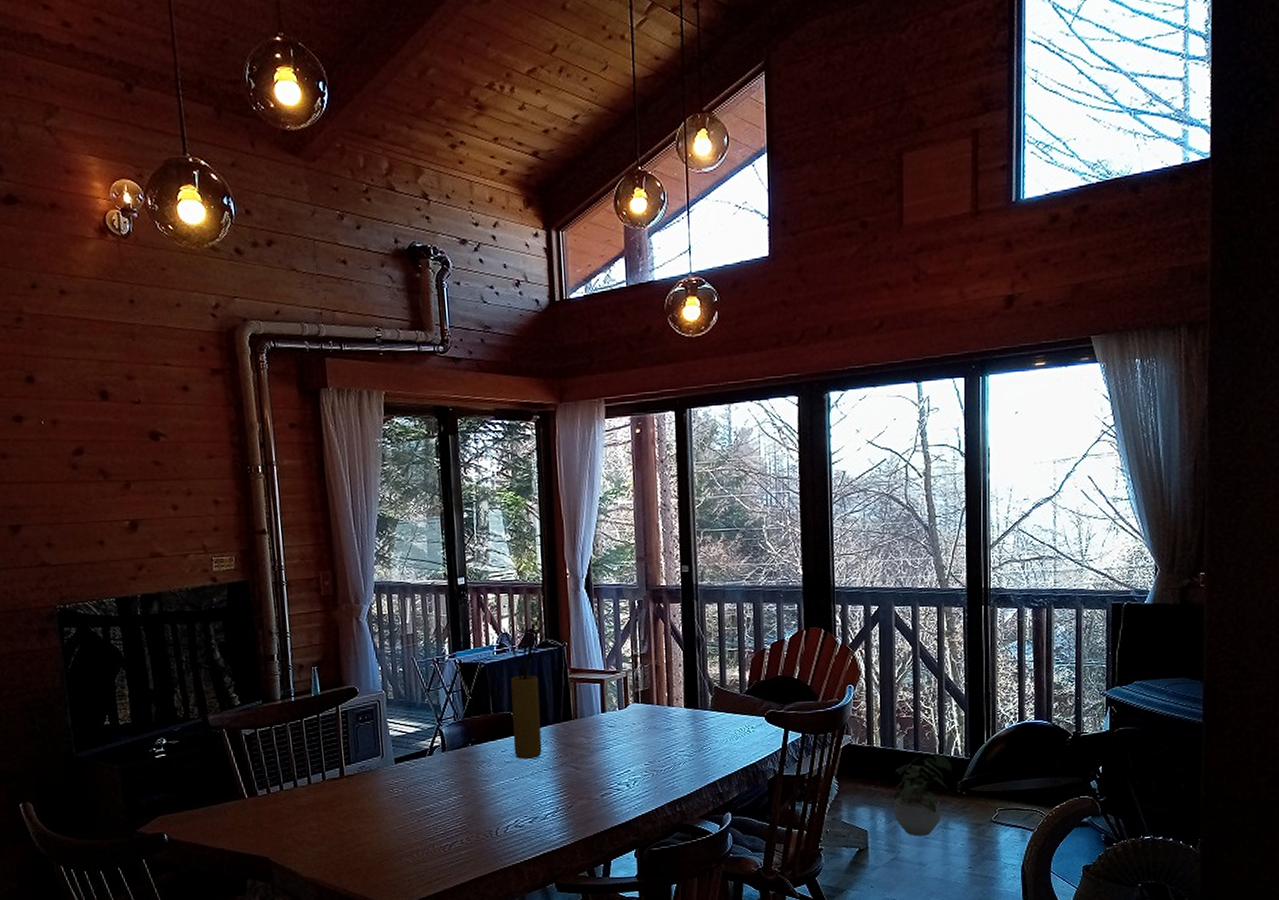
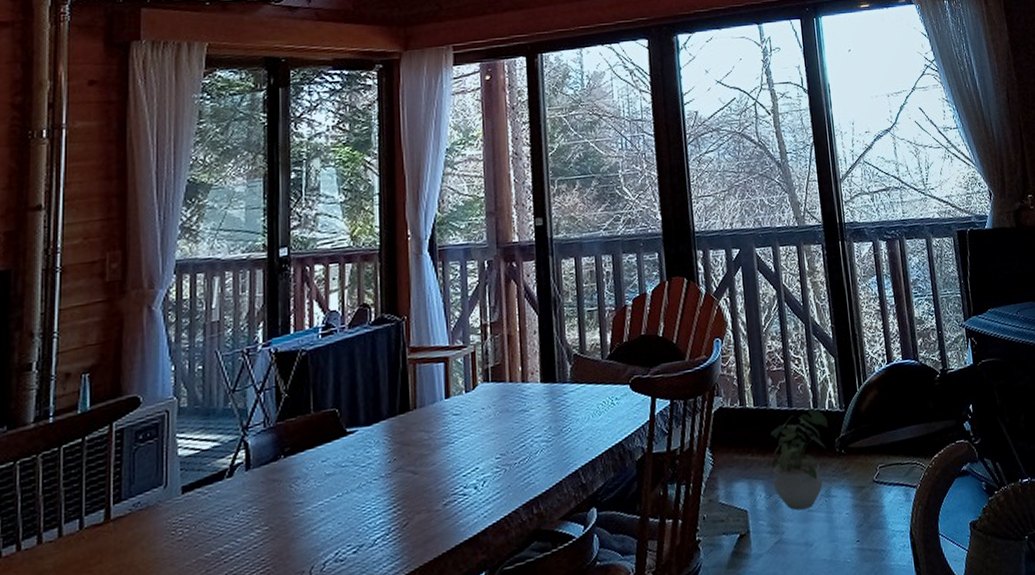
vase: present [502,602,552,759] -> none [330,271,389,469]

